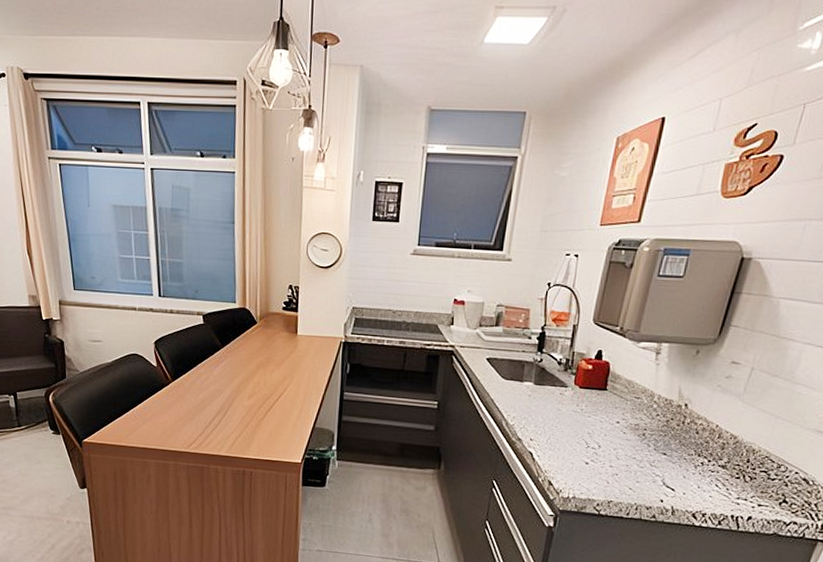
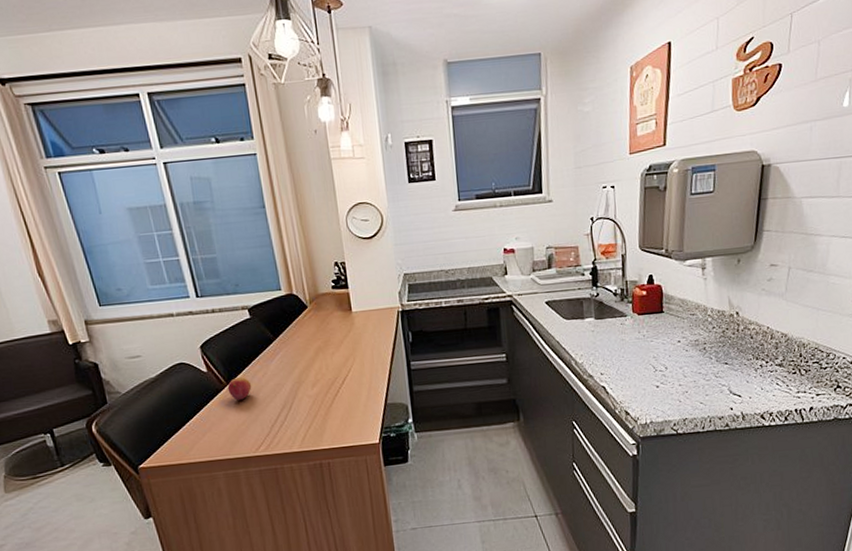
fruit: none [172,376,194,398] -> present [227,377,252,401]

